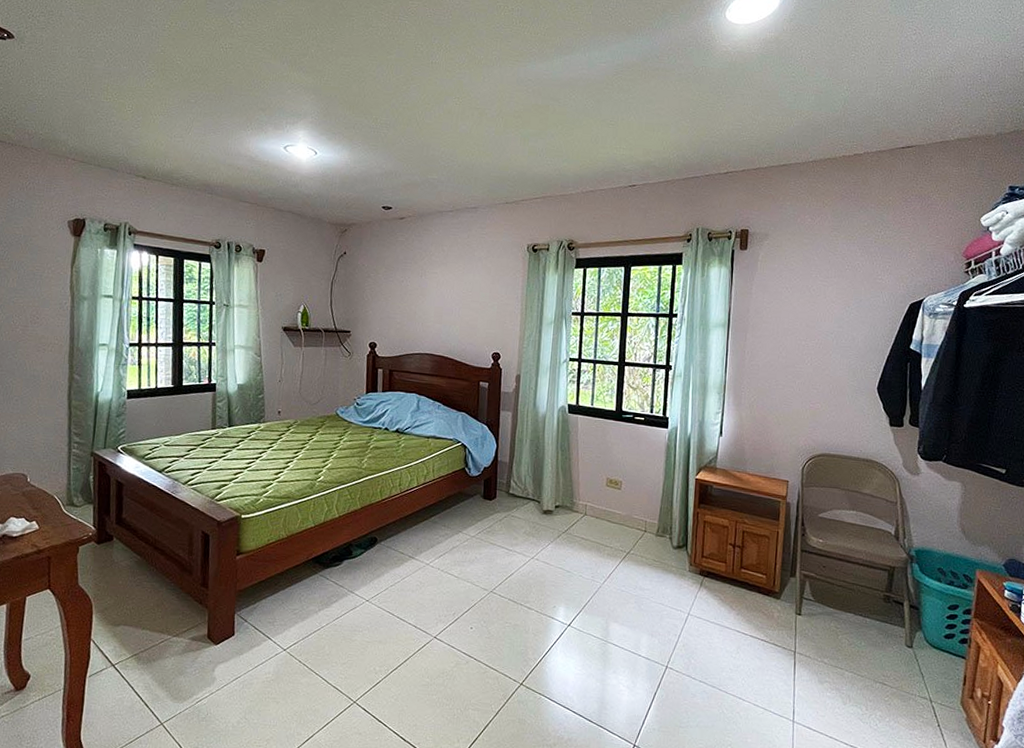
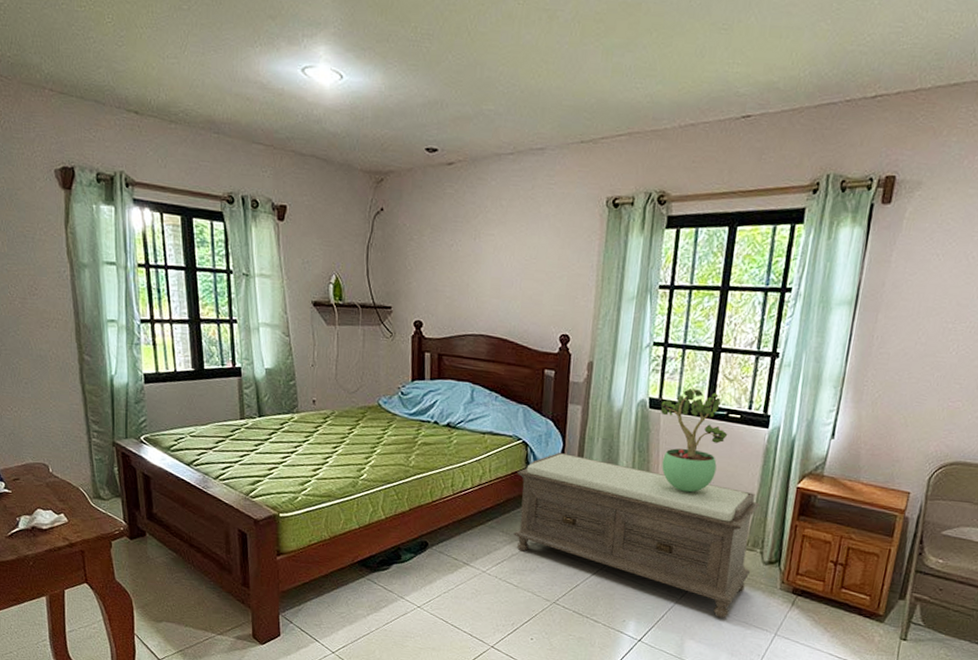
bench: none [454,452,666,601] -> present [513,452,760,618]
potted plant: none [578,395,635,486] -> present [661,387,728,493]

